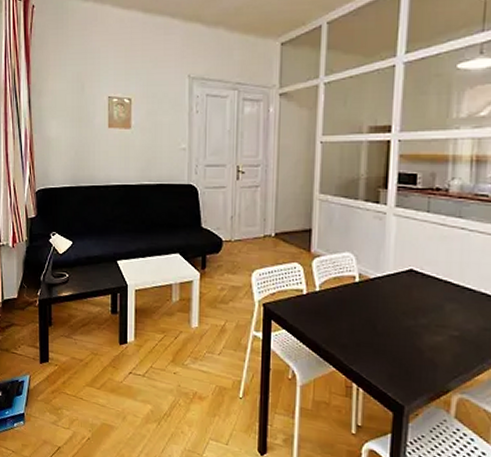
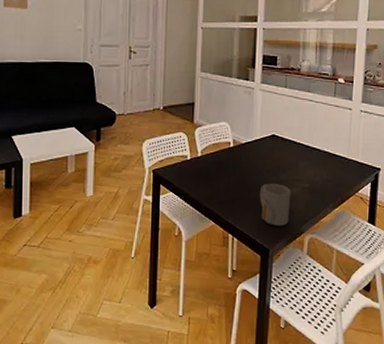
mug: none [392,327,434,380] -> present [259,183,291,226]

